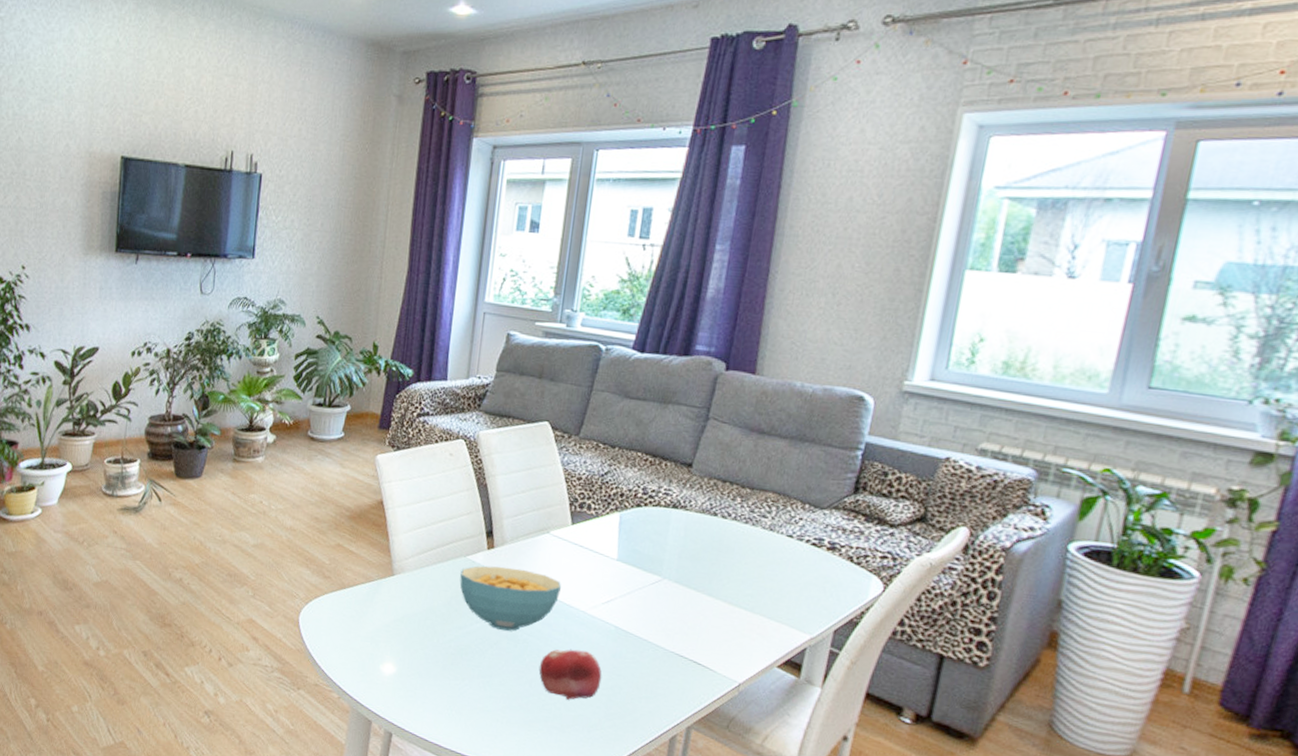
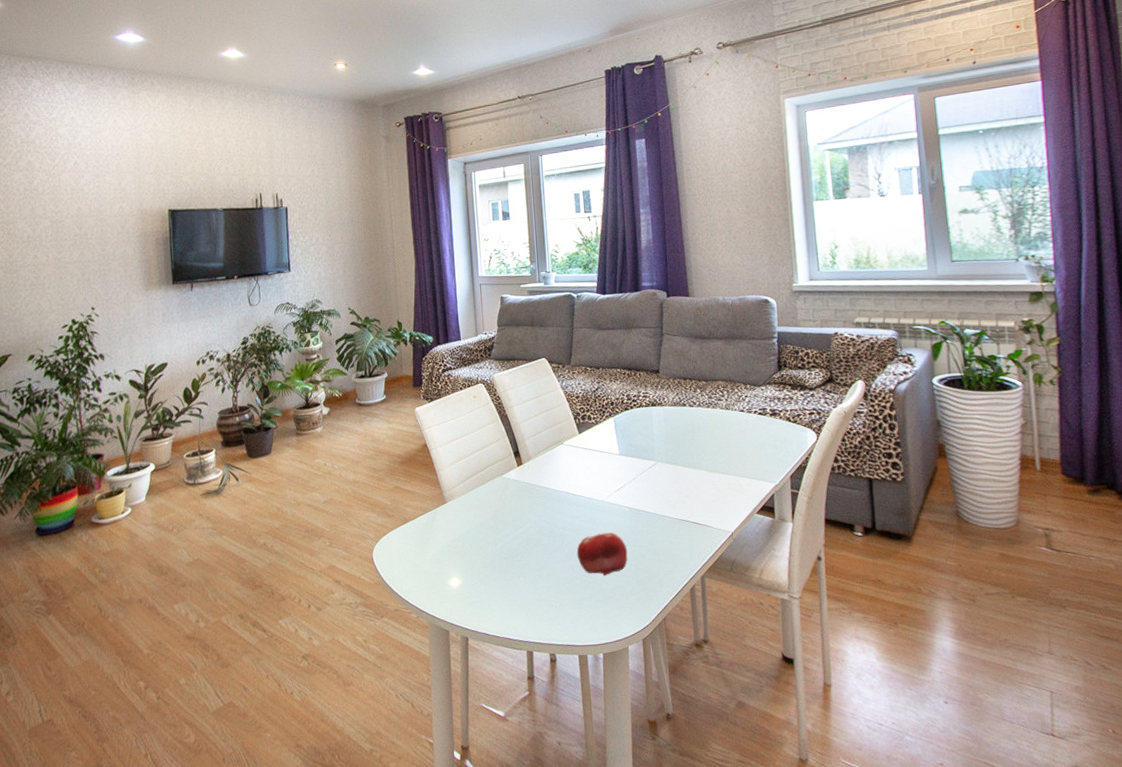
cereal bowl: present [459,565,562,631] -> none [500,476,582,530]

